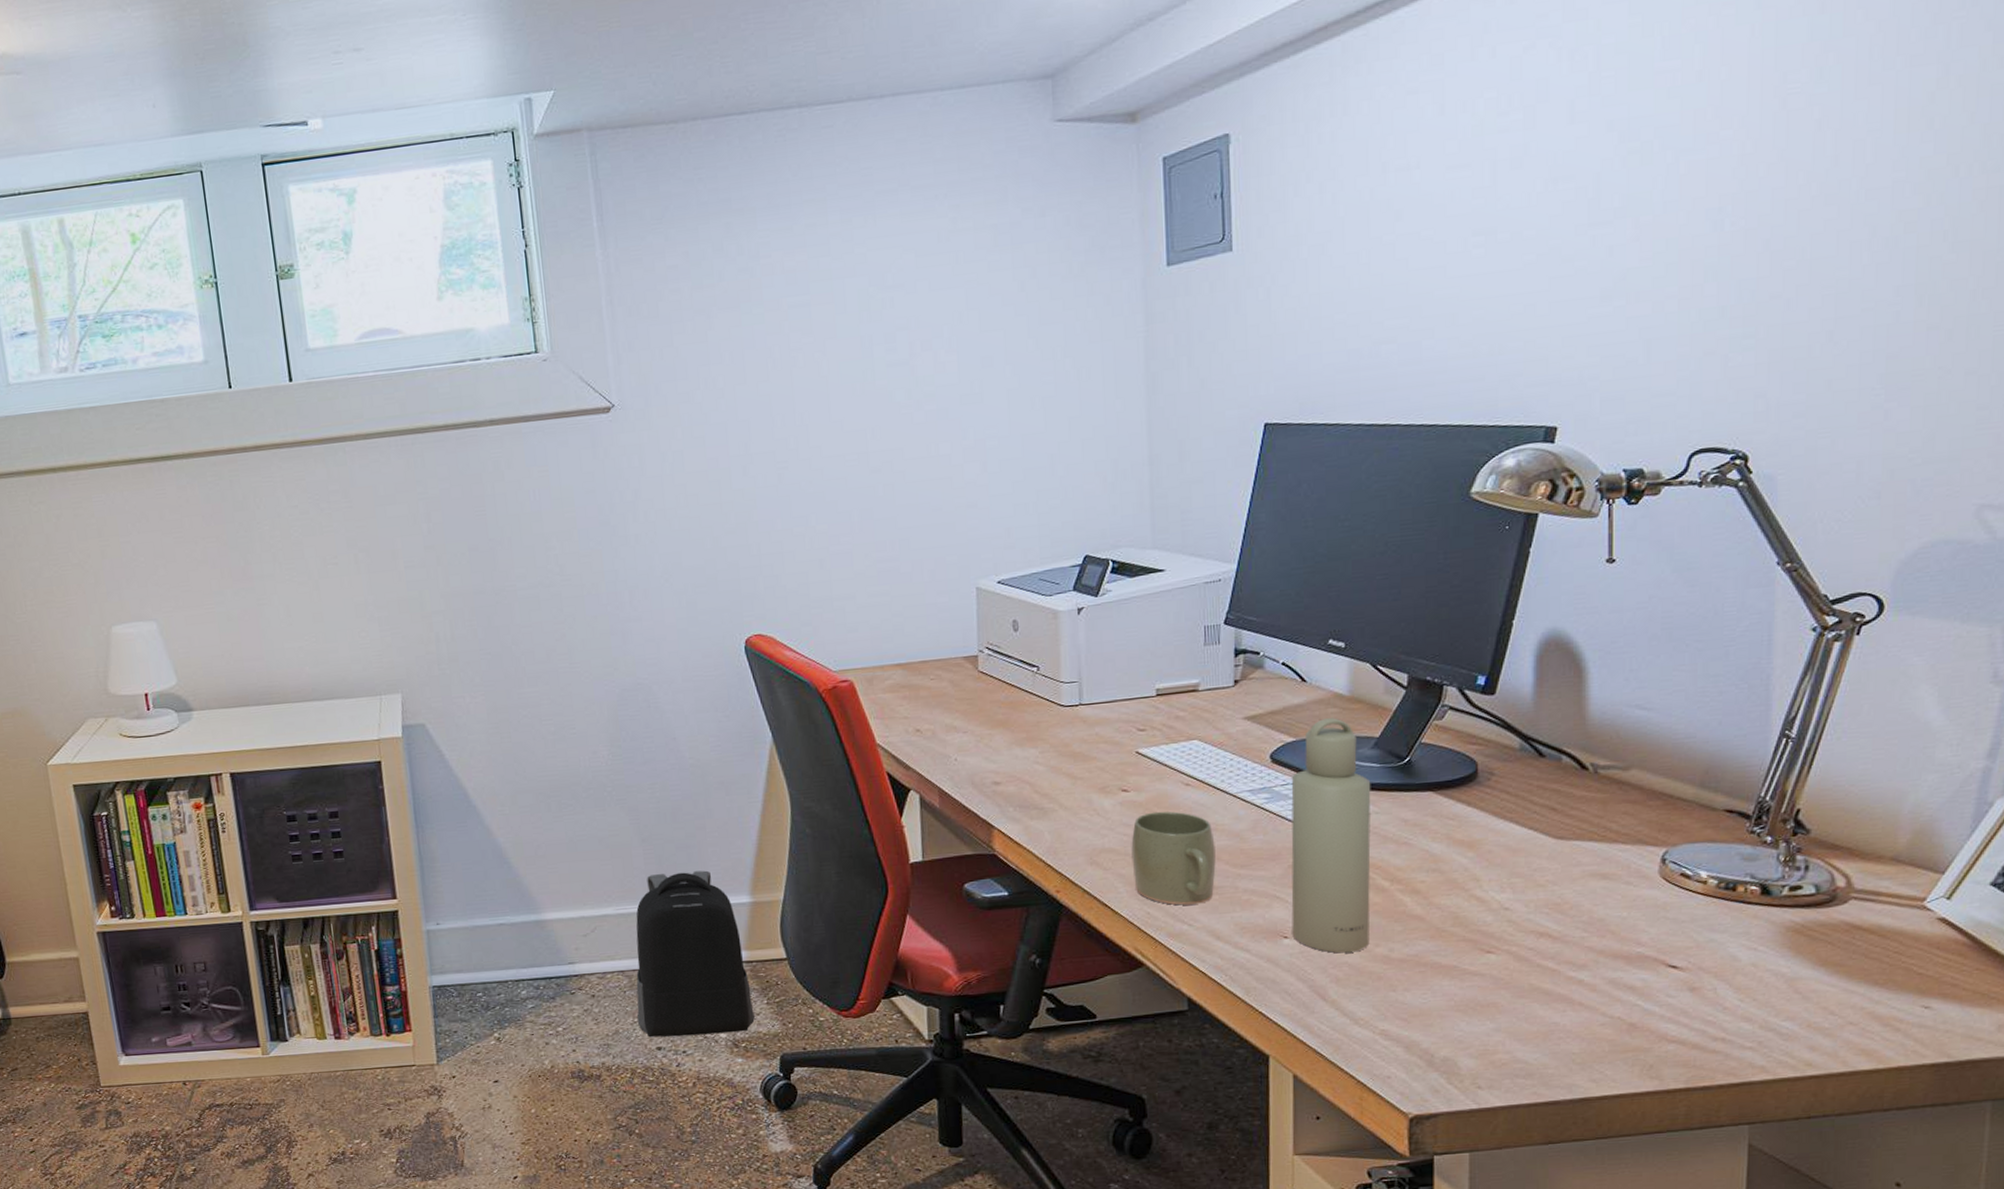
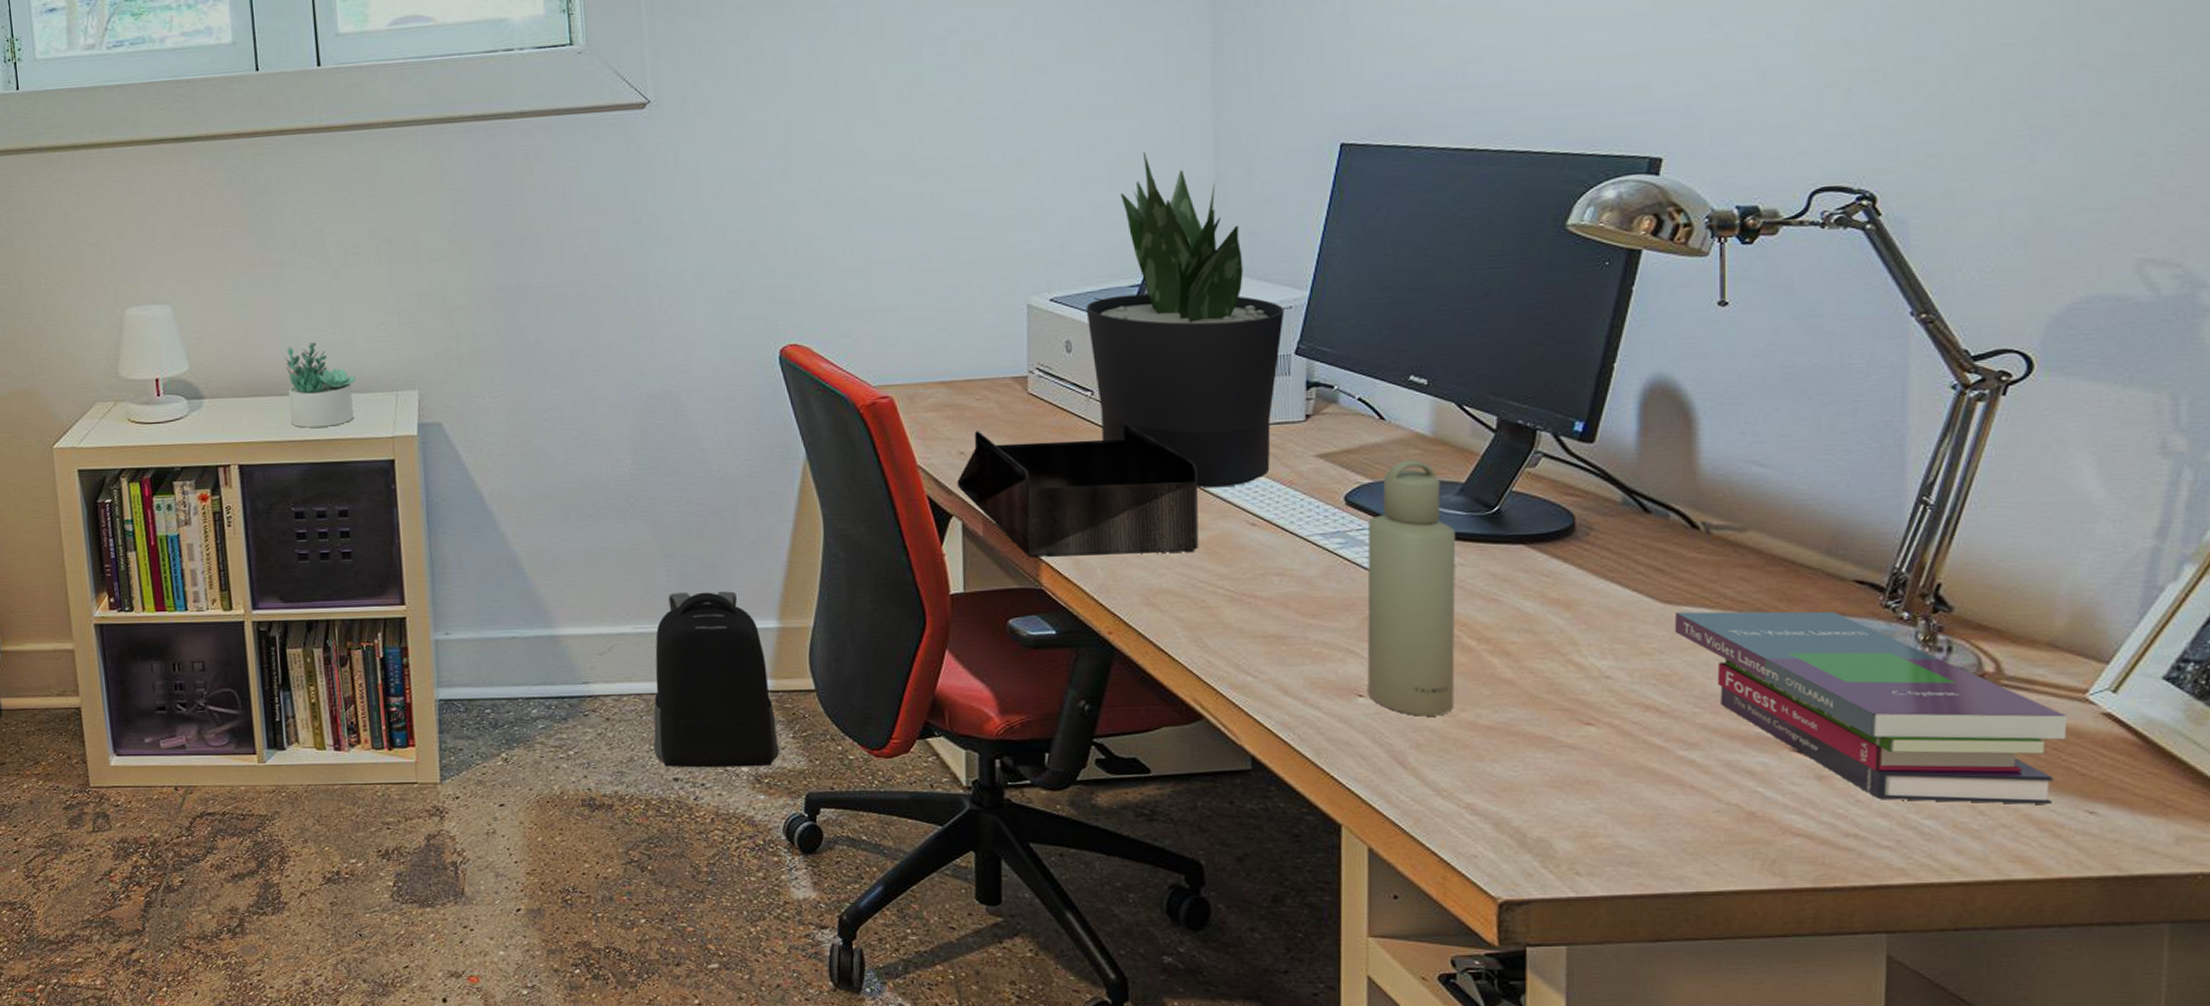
succulent plant: none [270,652,341,735] -> present [284,342,356,428]
desk organizer: none [914,696,1138,825] -> present [957,423,1199,558]
planter: none [1031,437,1215,752] -> present [1086,151,1285,487]
mug: present [1131,811,1216,906] -> none [1191,552,1284,655]
books: none [1565,839,1908,1006] -> present [1674,611,2068,805]

